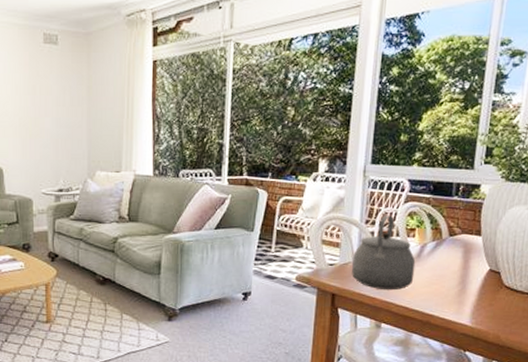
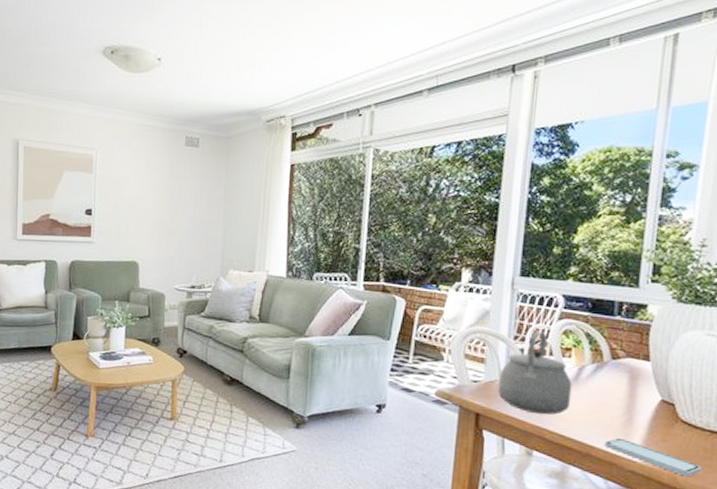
smartphone: none [441,305,520,334] -> present [604,437,701,477]

